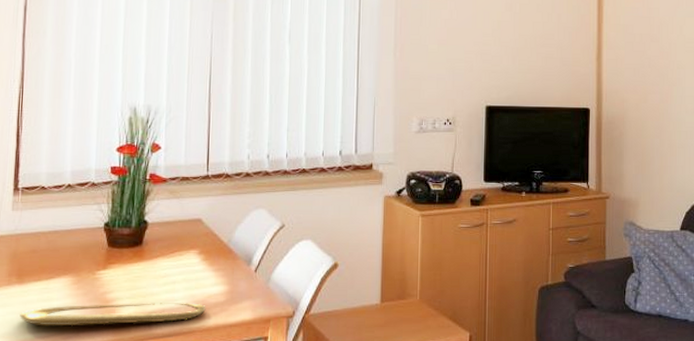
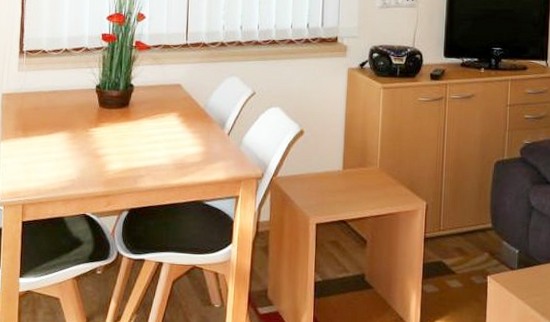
placemat: present [19,302,206,326] -> none [24,159,184,178]

